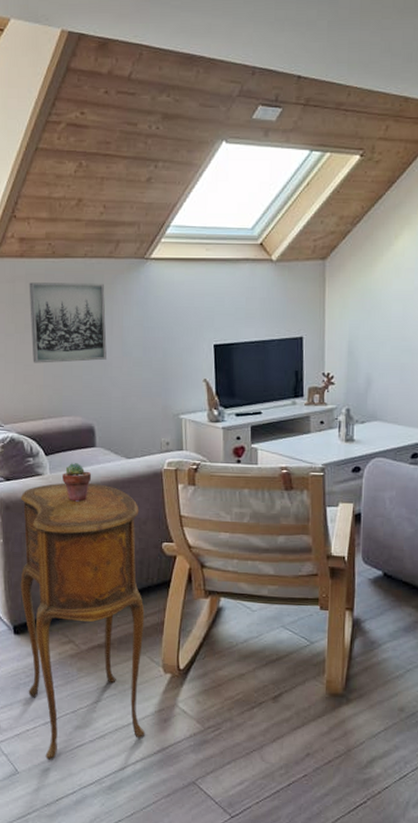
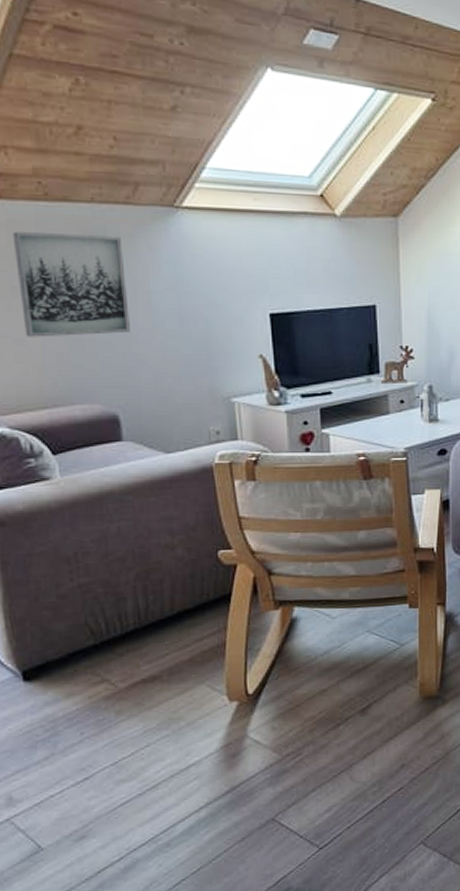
side table: present [20,483,146,761] -> none [19,486,210,828]
potted succulent: present [62,463,92,502] -> none [79,462,120,510]

